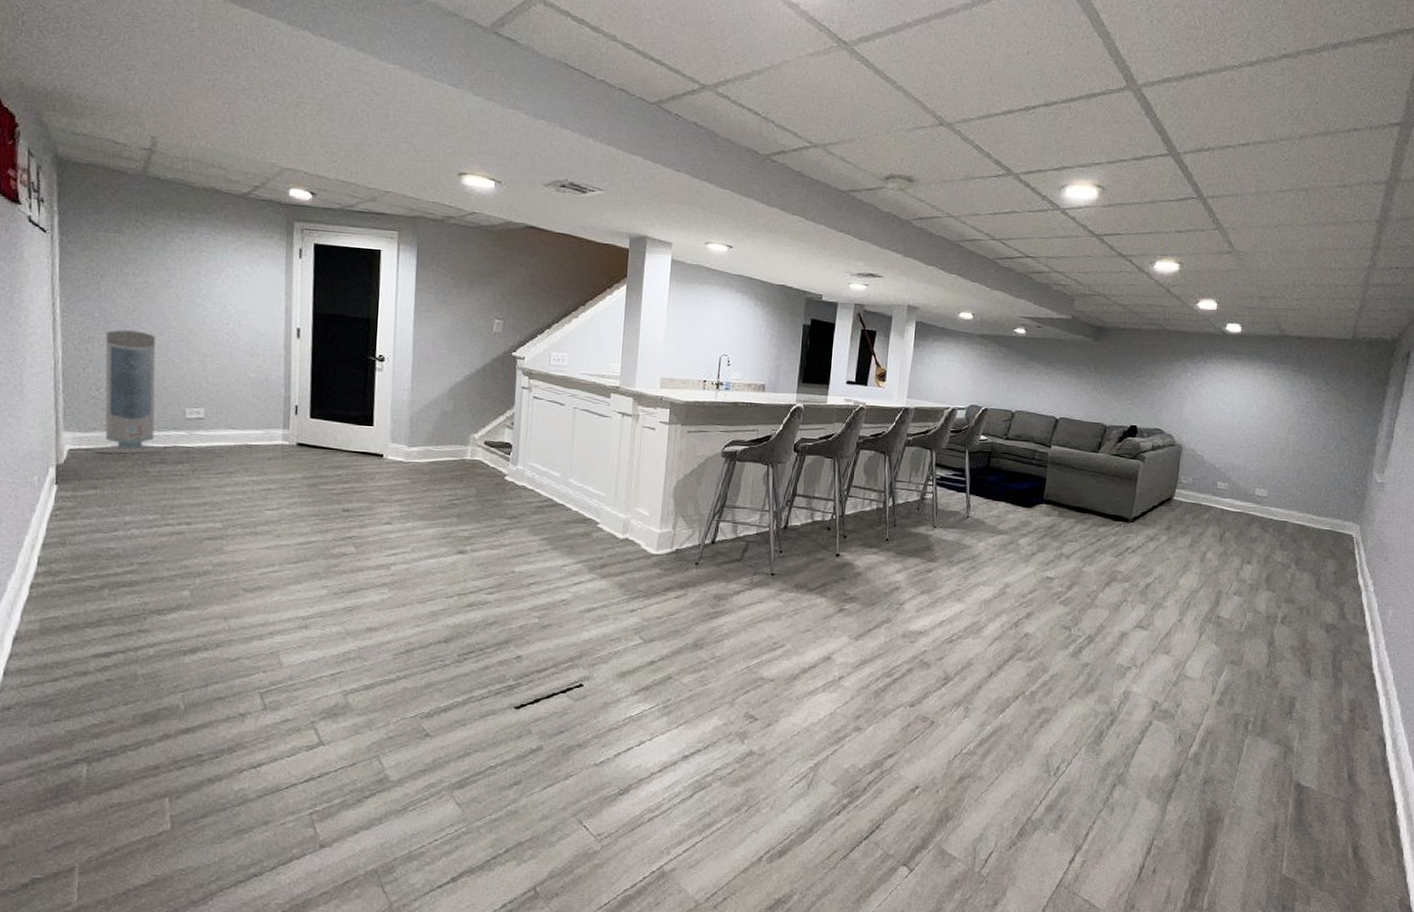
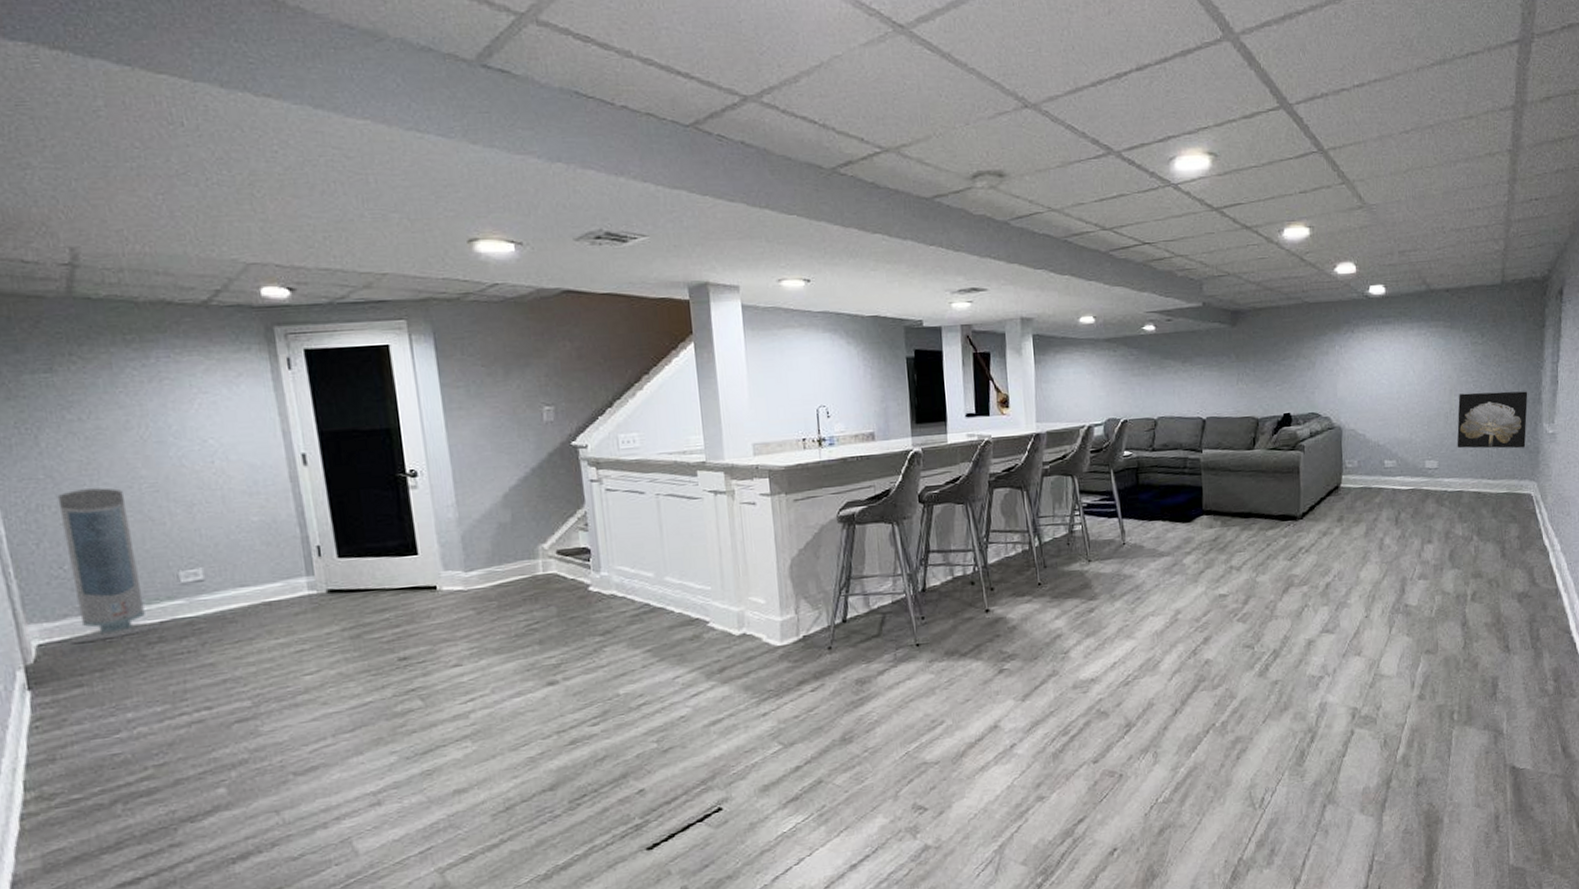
wall art: none [1288,433,1363,492] -> present [1457,391,1528,449]

